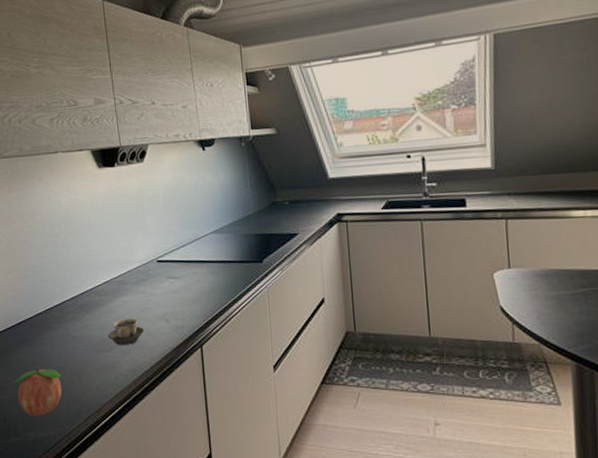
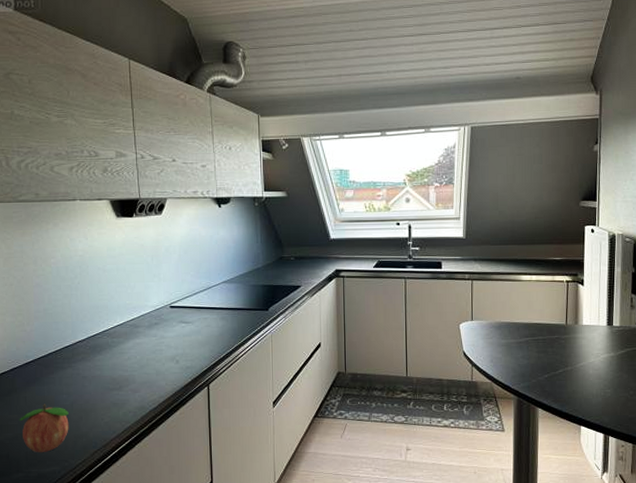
cup: present [107,319,145,345] -> none [118,359,155,384]

